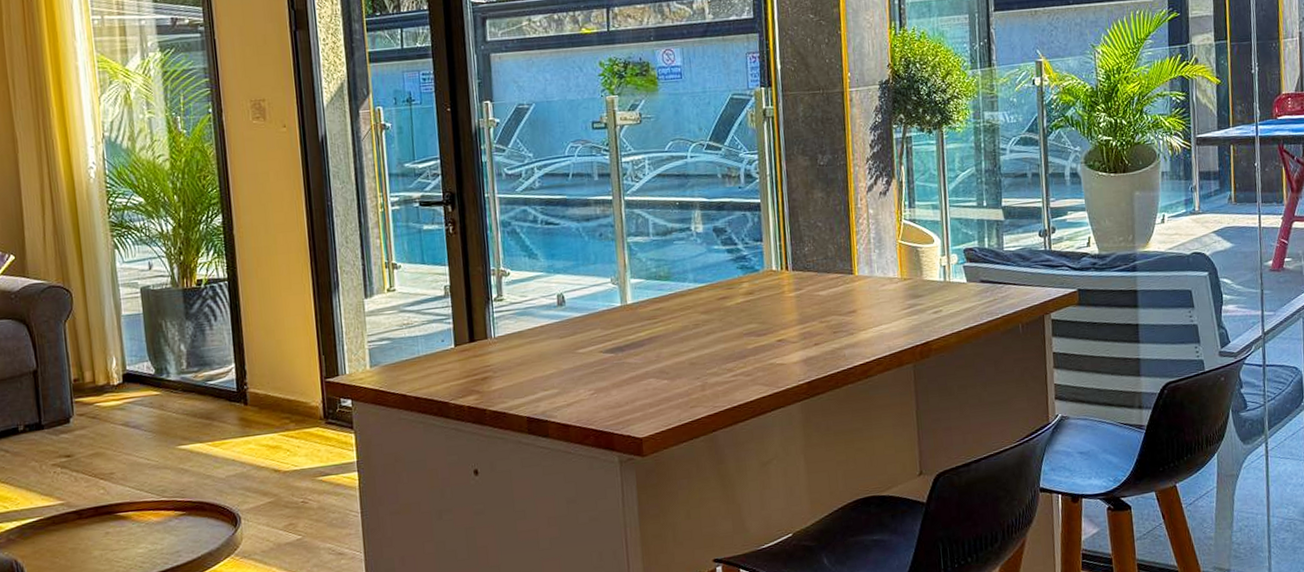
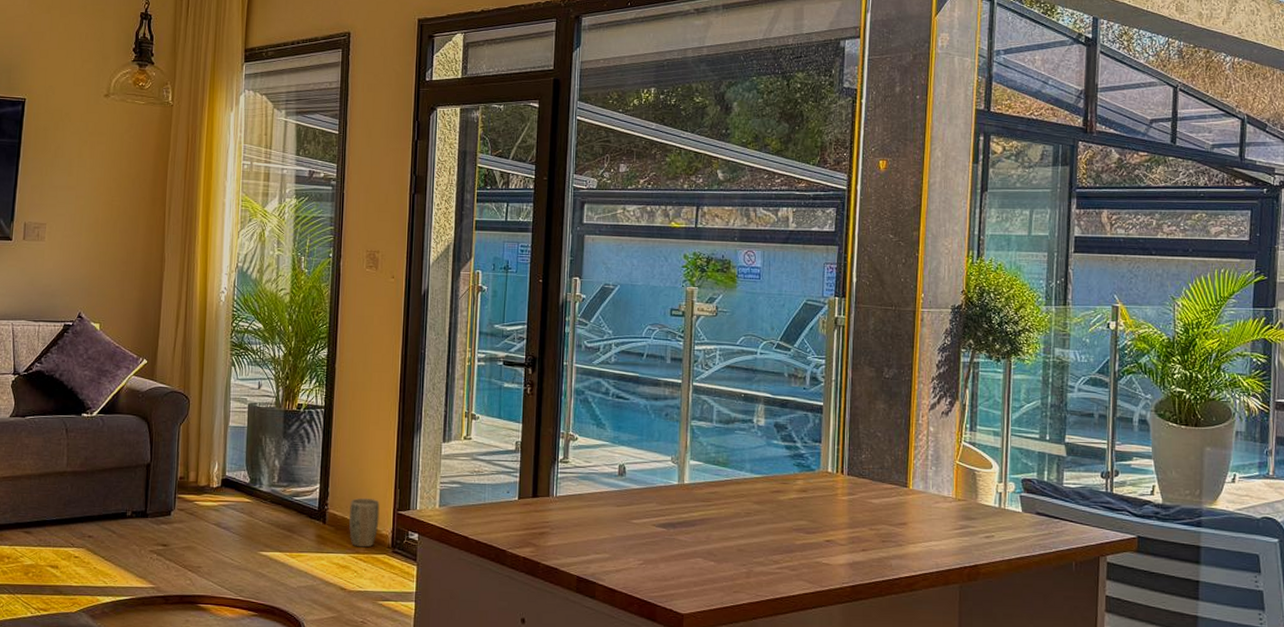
plant pot: none [271,370,307,424] -> present [349,497,380,548]

